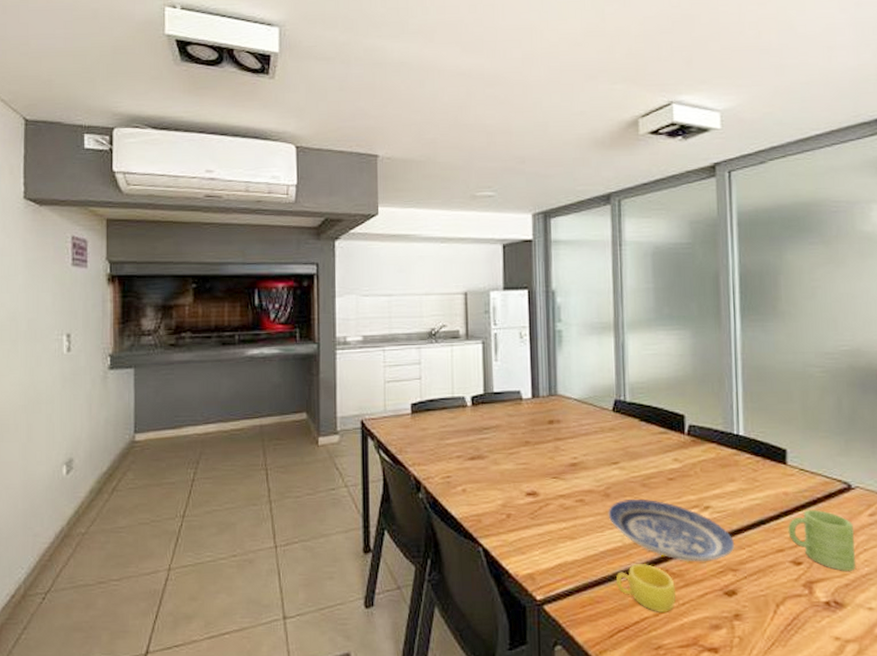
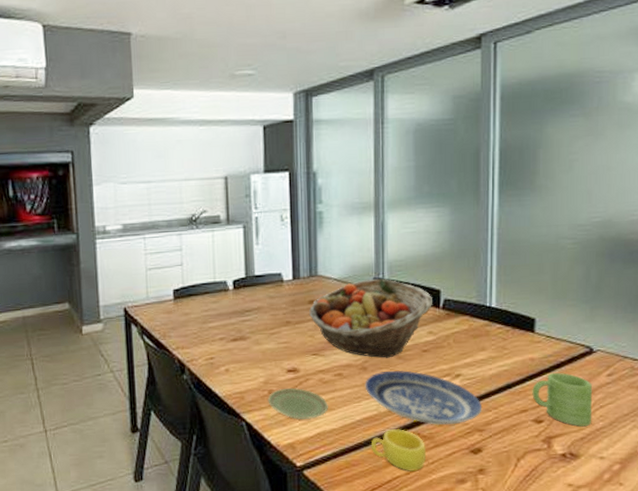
plate: none [506,512,570,548] -> present [268,387,328,420]
fruit basket: none [549,400,677,485] -> present [309,278,432,358]

